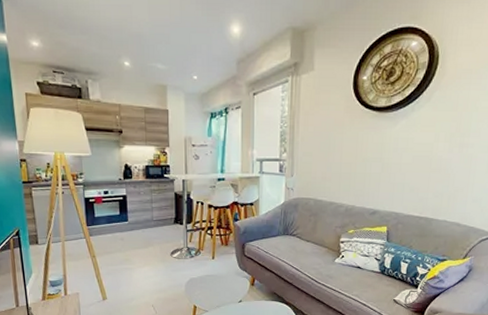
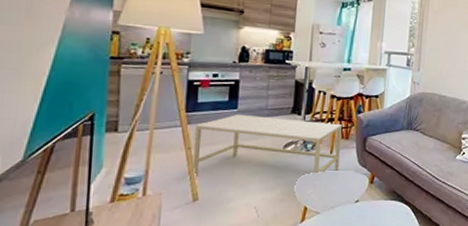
coffee table: none [96,225,222,280] -> present [191,114,342,176]

